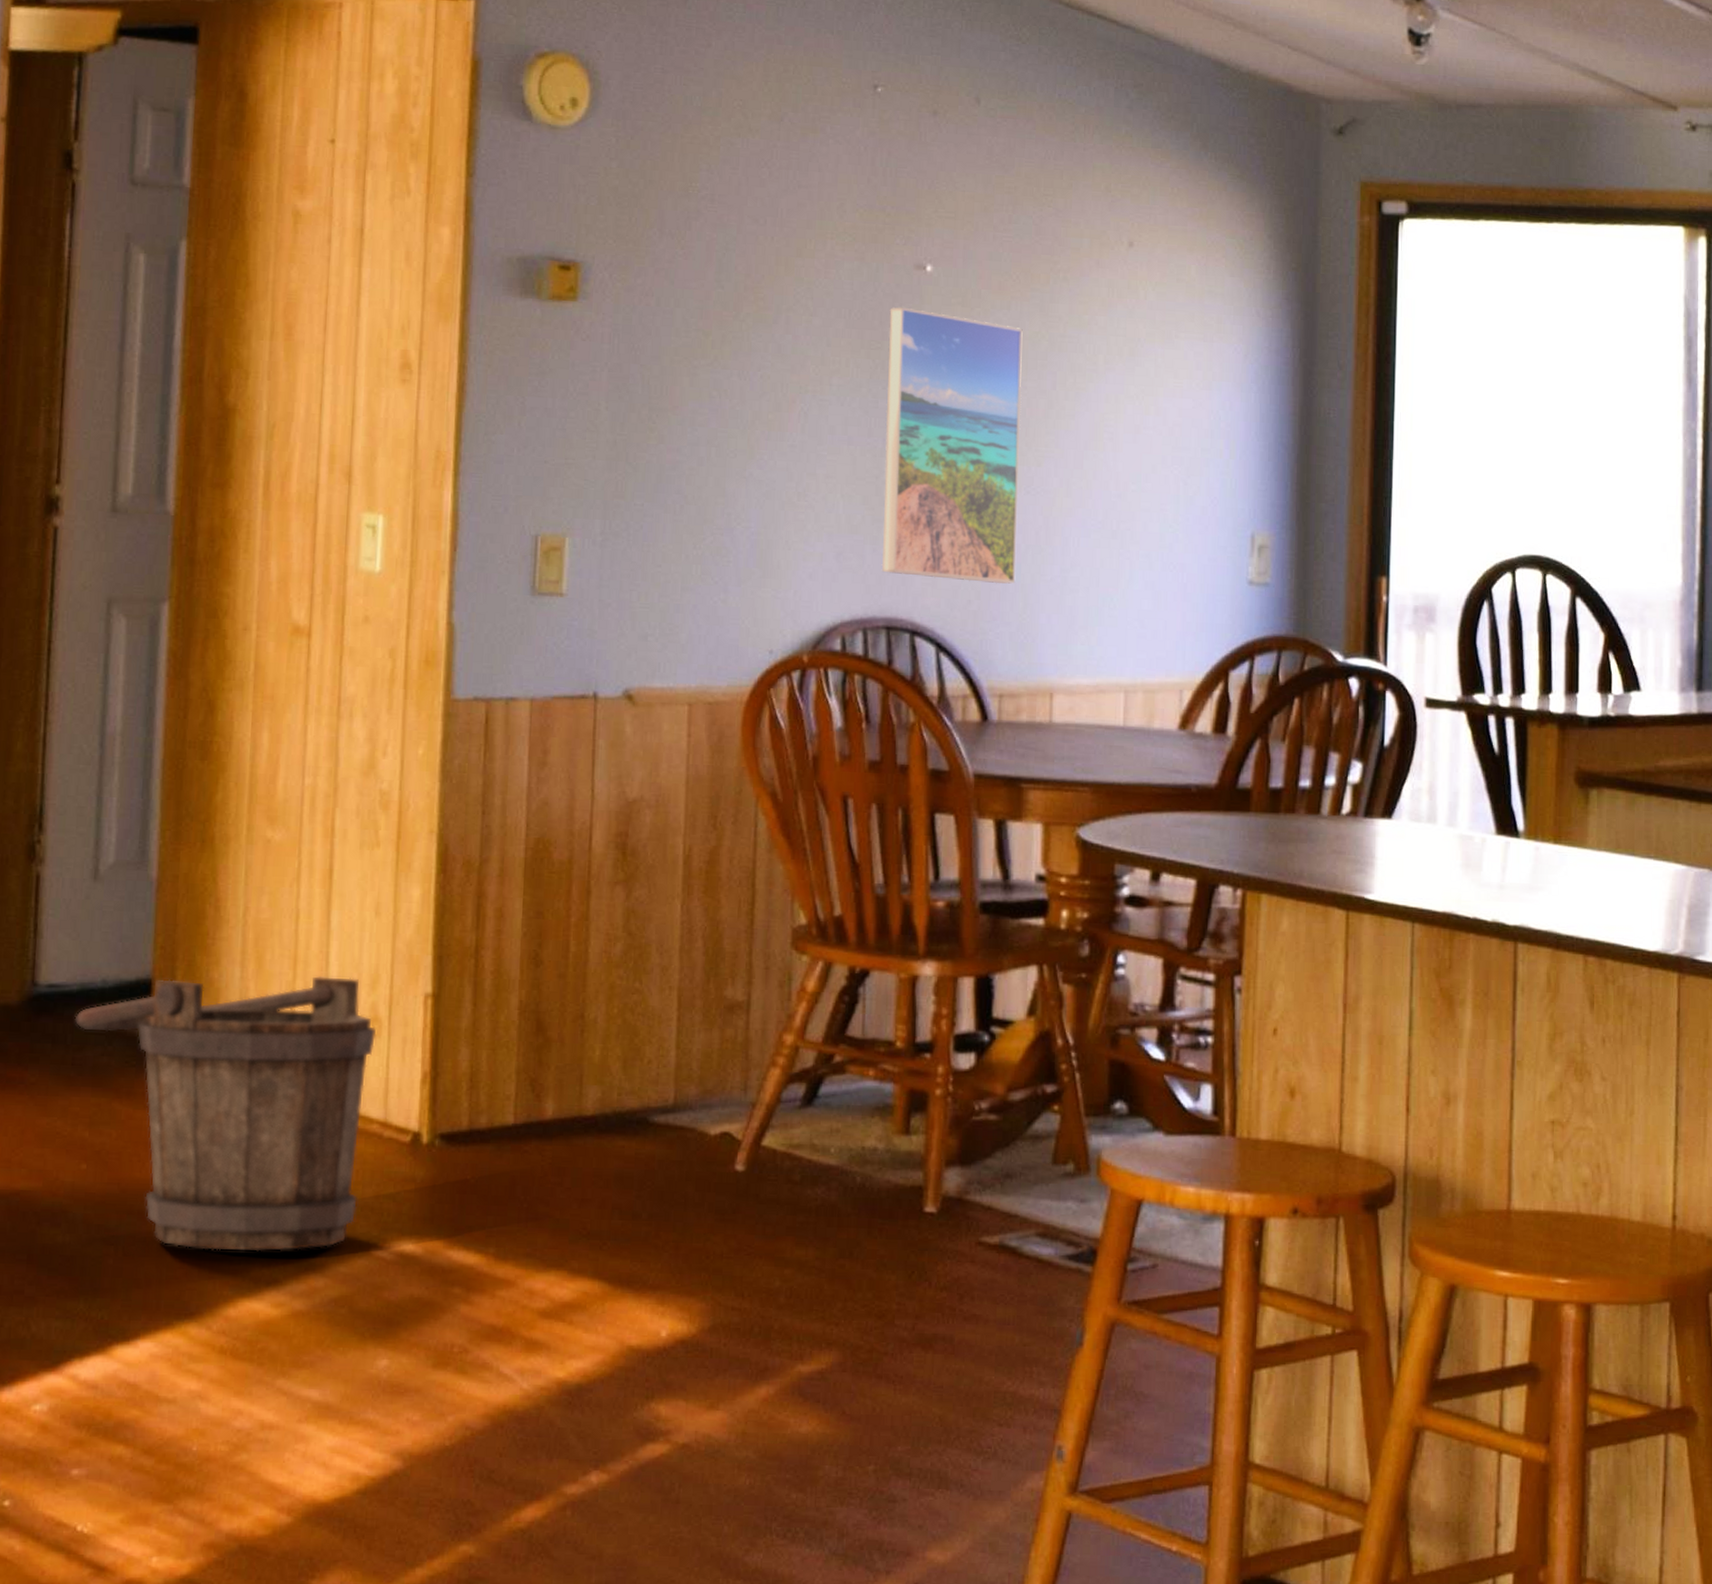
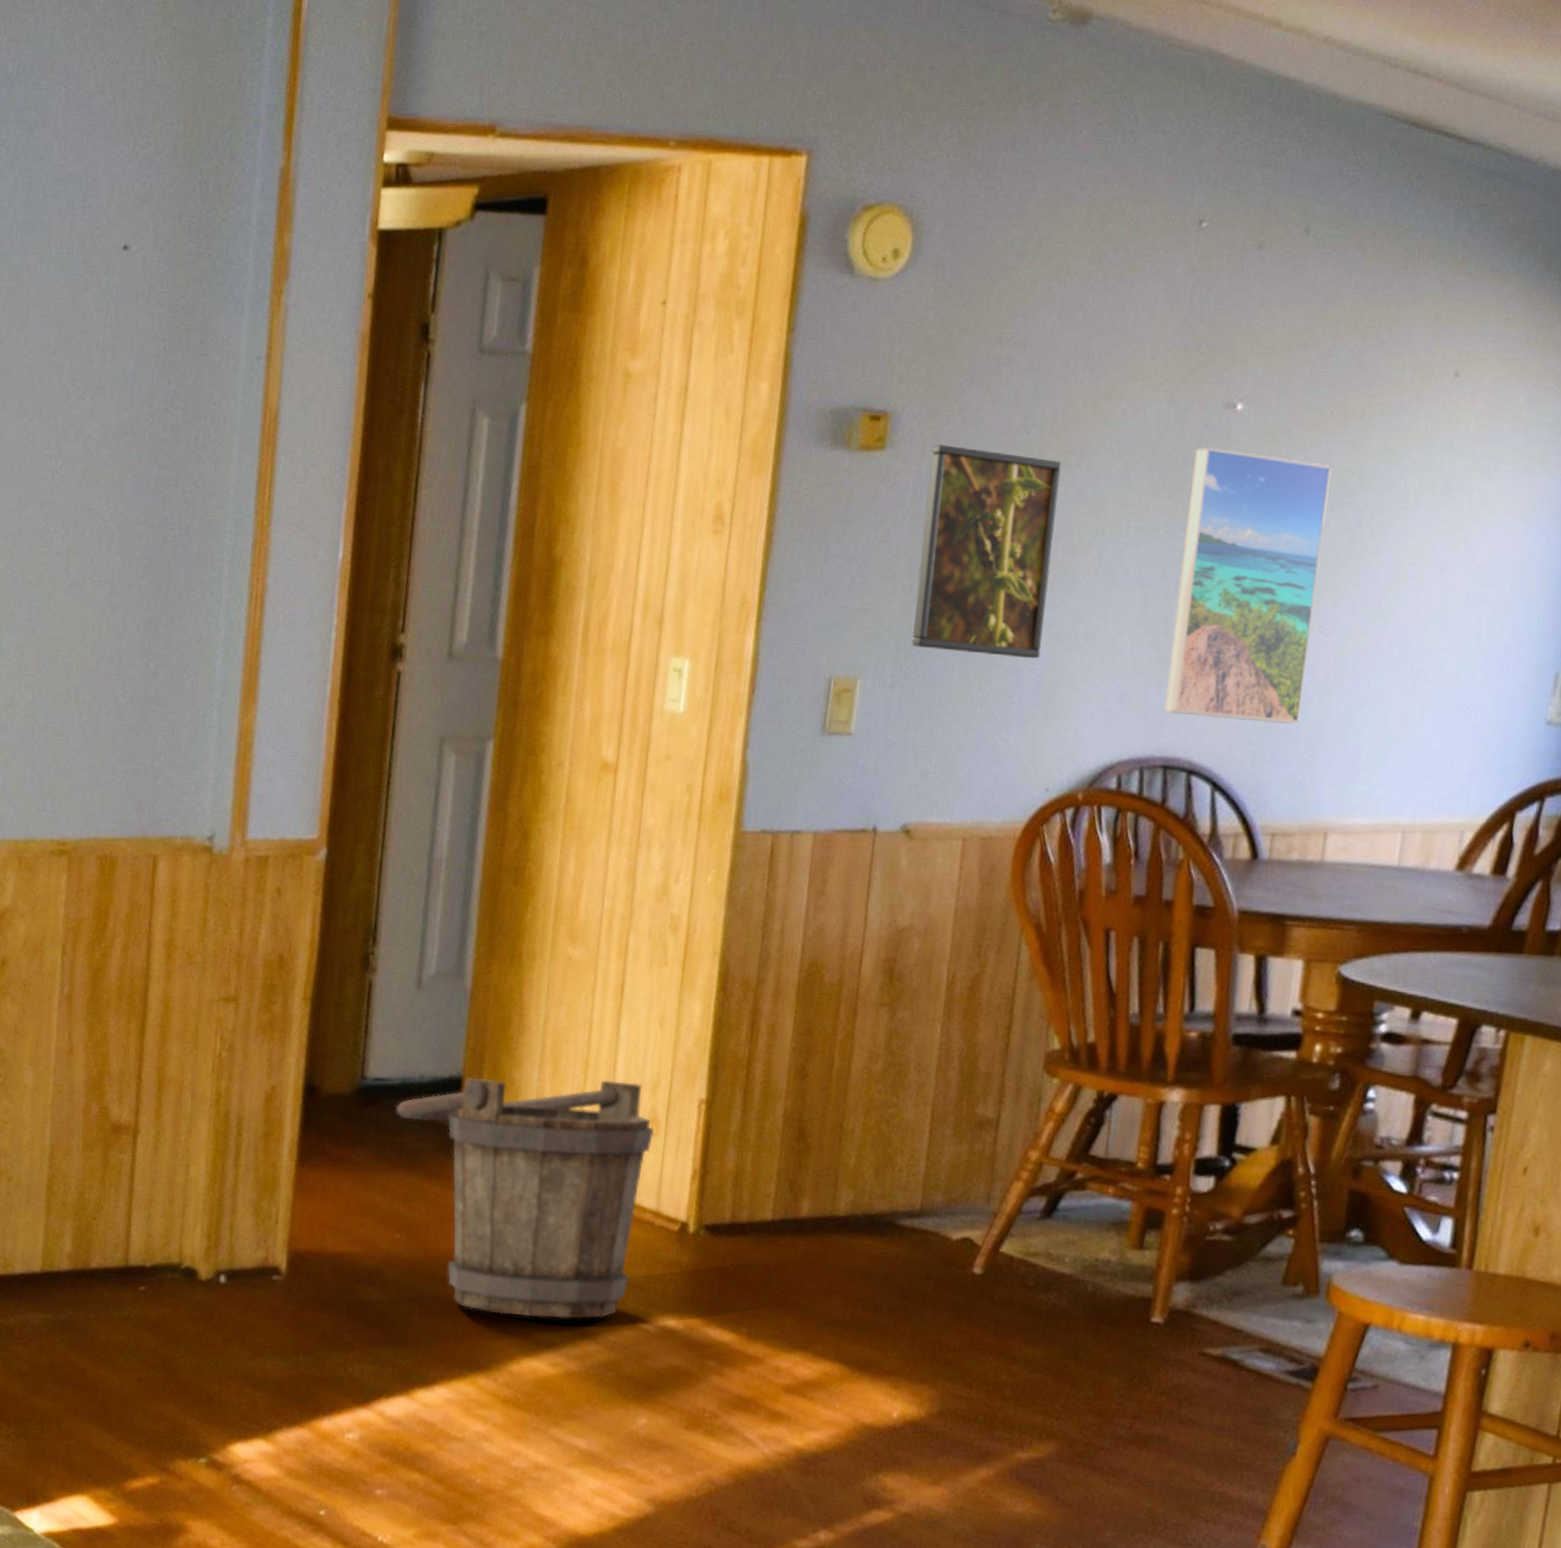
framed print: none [619,296,760,517] -> present [911,444,1062,659]

